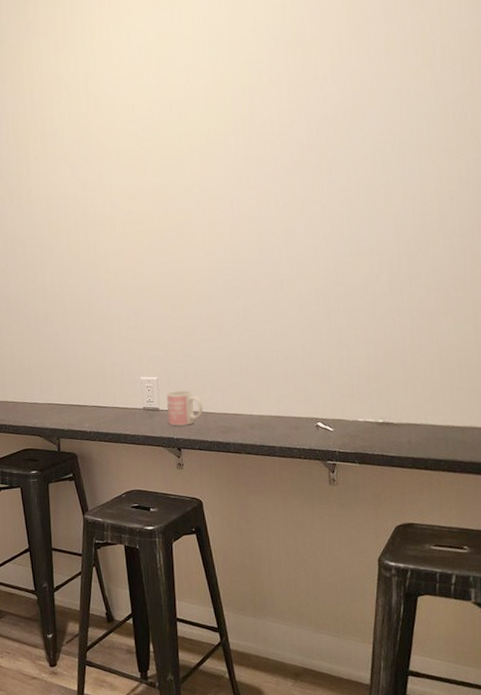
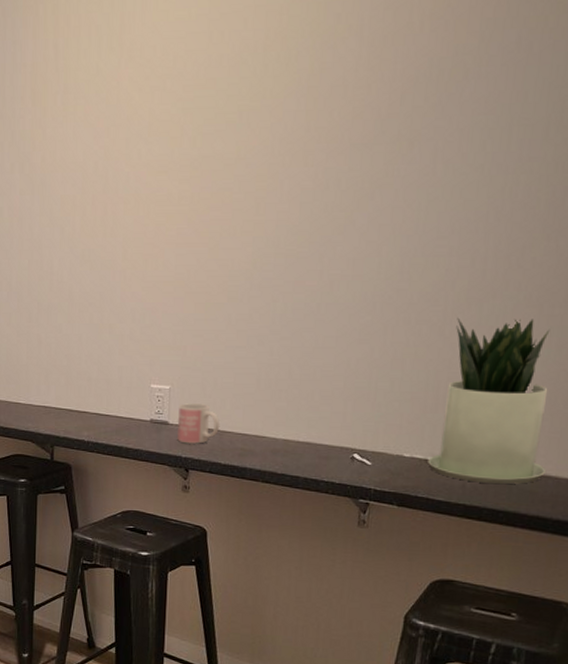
planter: none [378,300,472,438] -> present [428,317,550,485]

